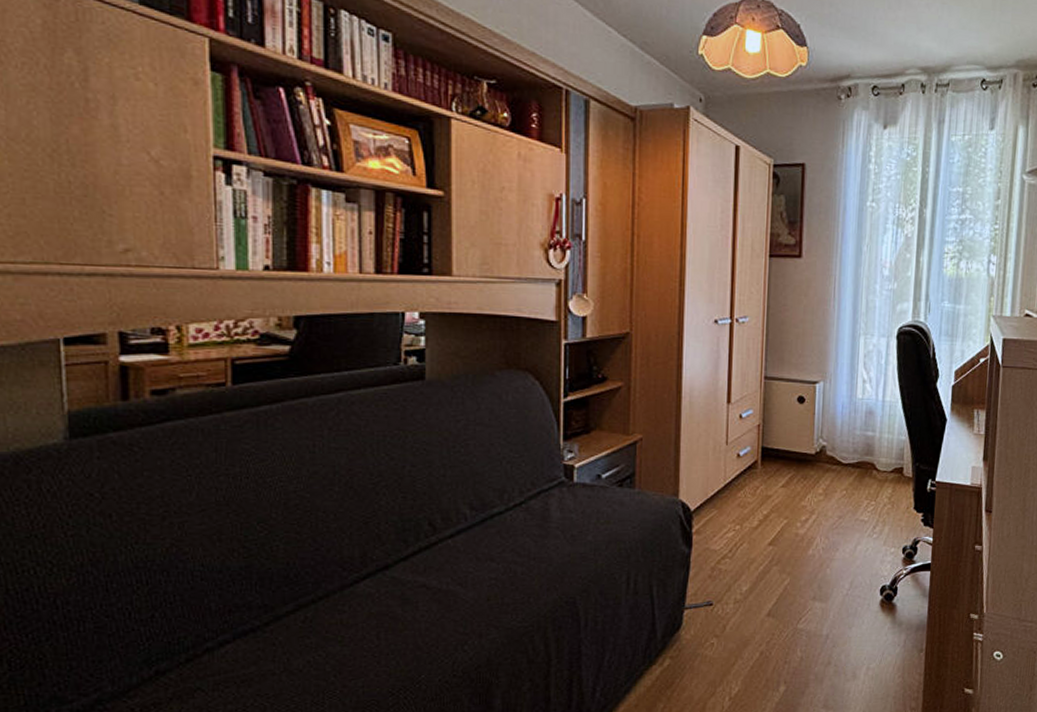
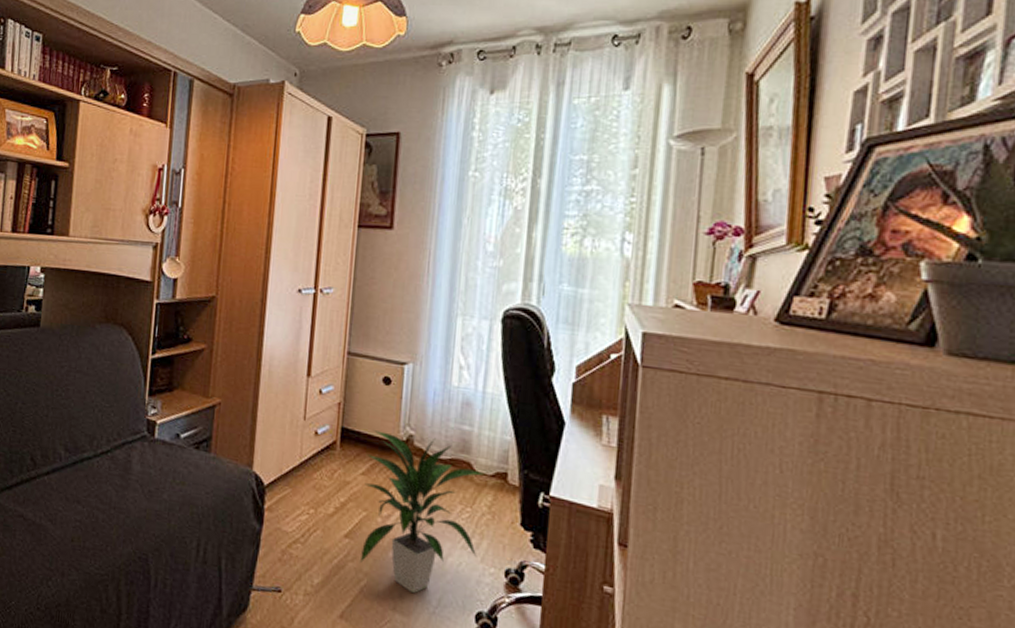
indoor plant: none [782,445,887,582] -> present [359,430,486,594]

